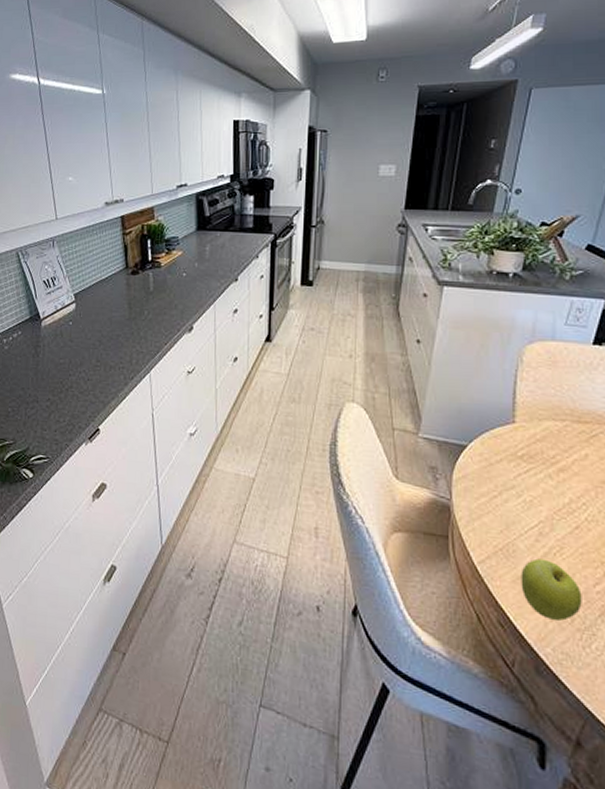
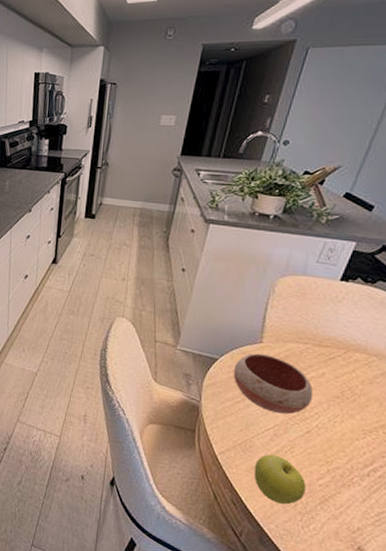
bowl: none [485,436,578,508] -> present [233,353,314,414]

